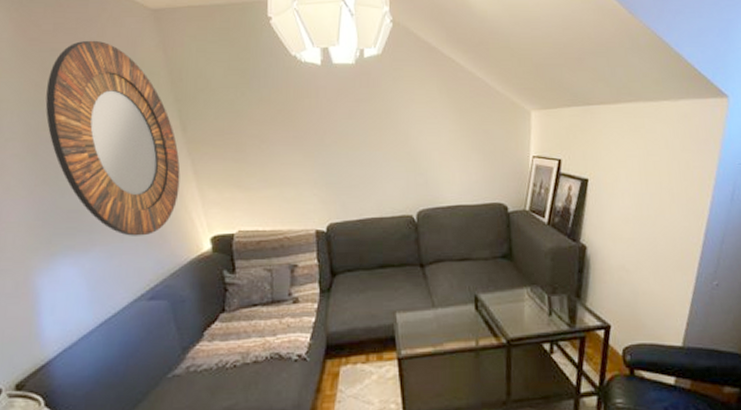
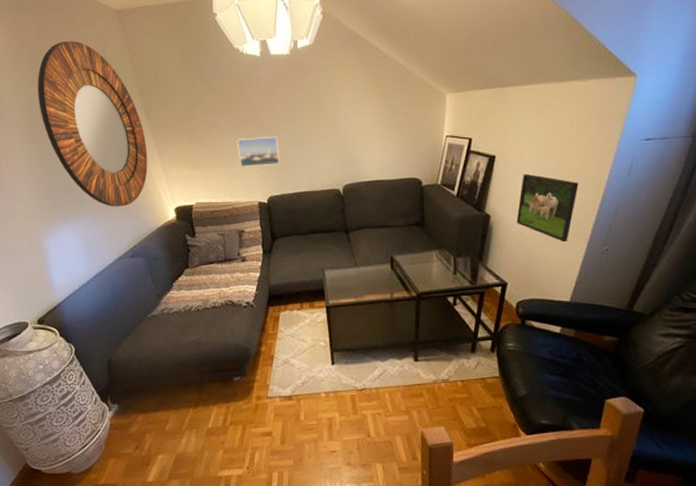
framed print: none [290,154,343,190] -> present [236,137,280,168]
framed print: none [615,198,681,277] -> present [516,173,579,243]

